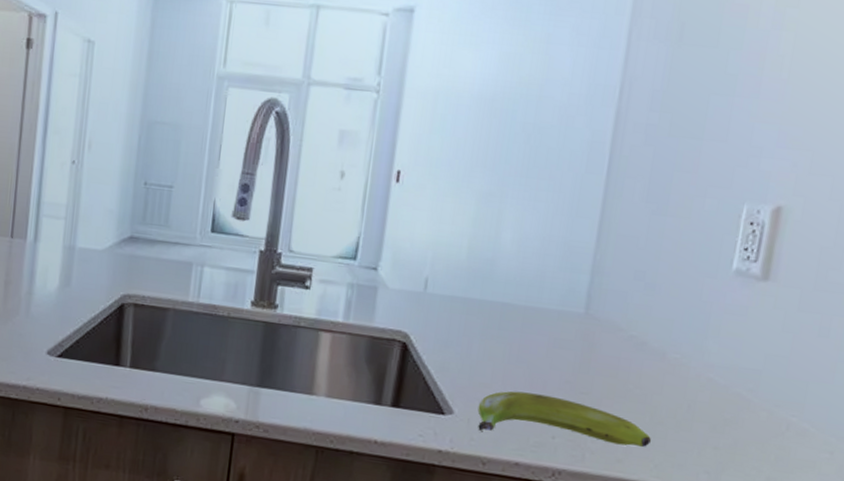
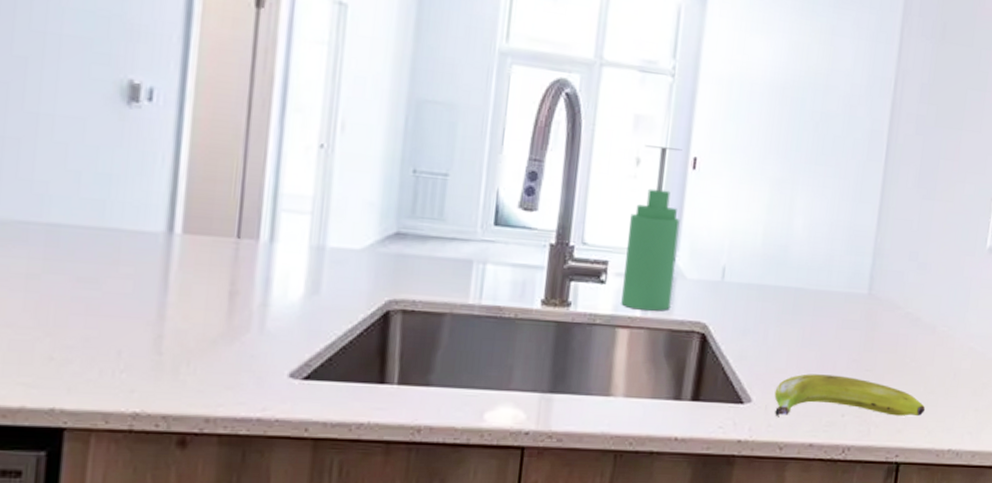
soap dispenser: none [324,159,386,318] -> present [621,145,682,311]

